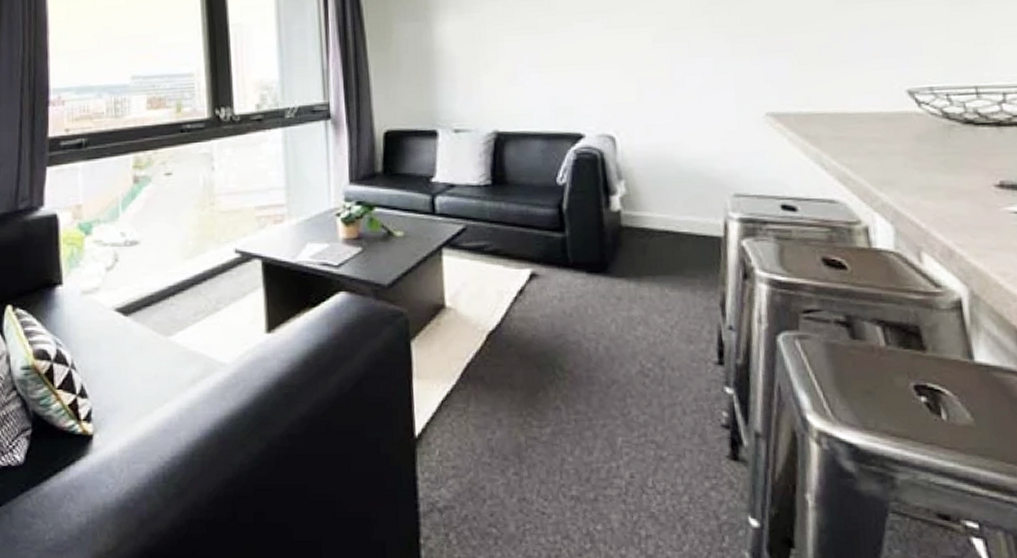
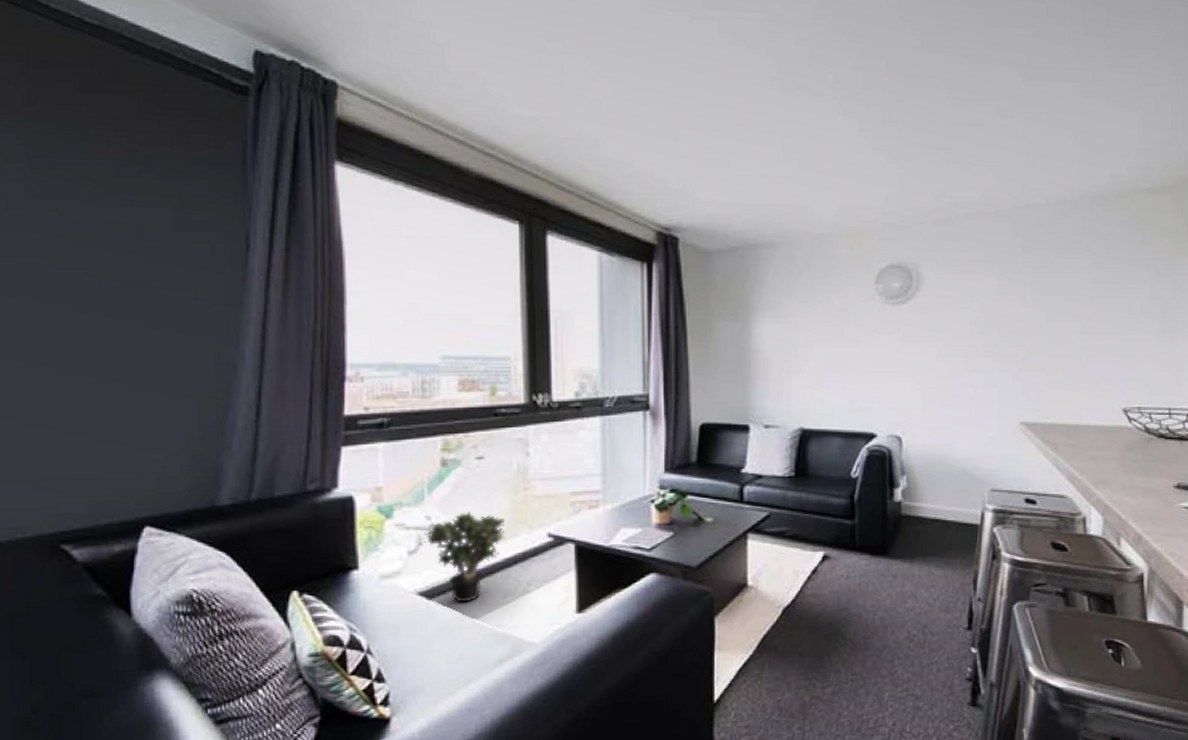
potted plant: none [120,228,195,320] -> present [424,511,506,603]

